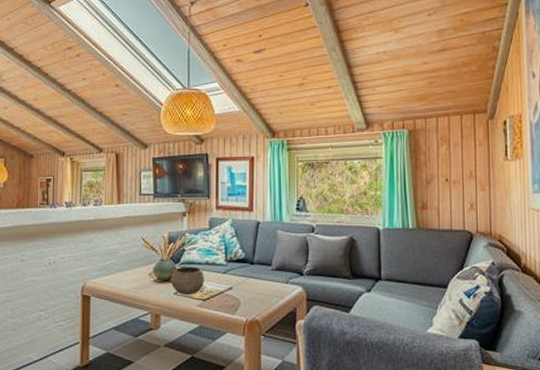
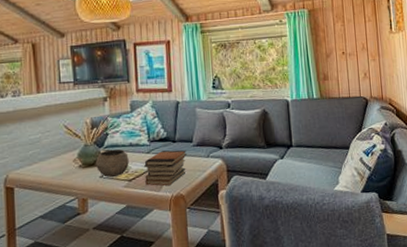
book stack: none [220,272,266,310] -> present [144,149,188,186]

